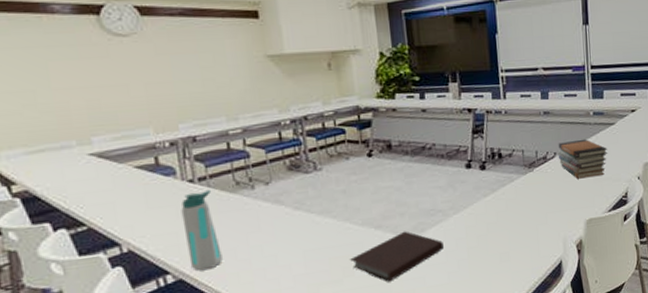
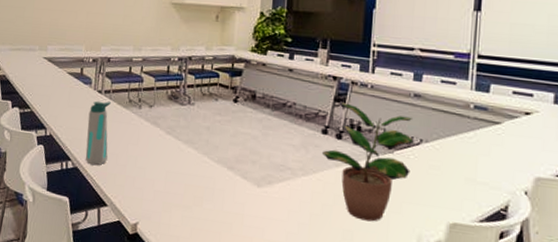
notebook: present [349,231,444,282] -> none [200,178,287,223]
potted plant: none [468,133,550,240] -> present [321,103,415,222]
book stack: present [557,139,608,179] -> none [424,130,488,179]

